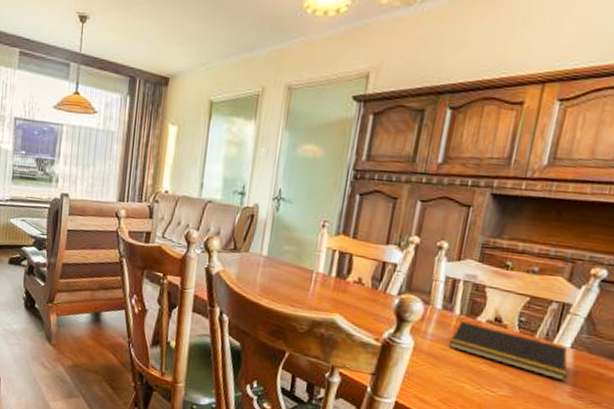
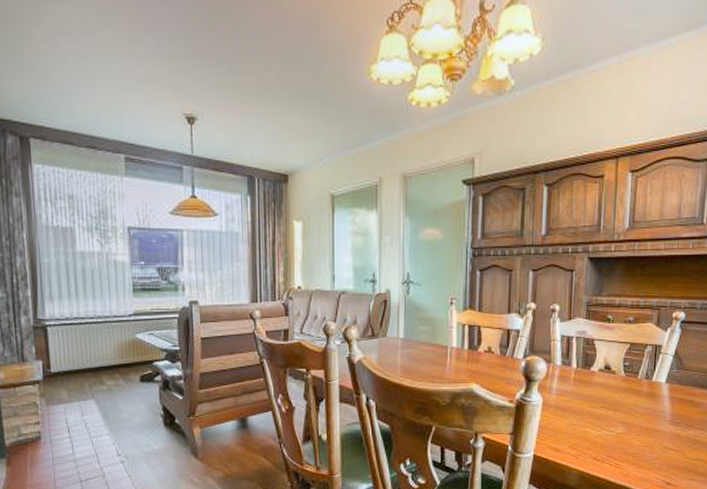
notepad: present [448,321,568,381] -> none [571,373,665,412]

